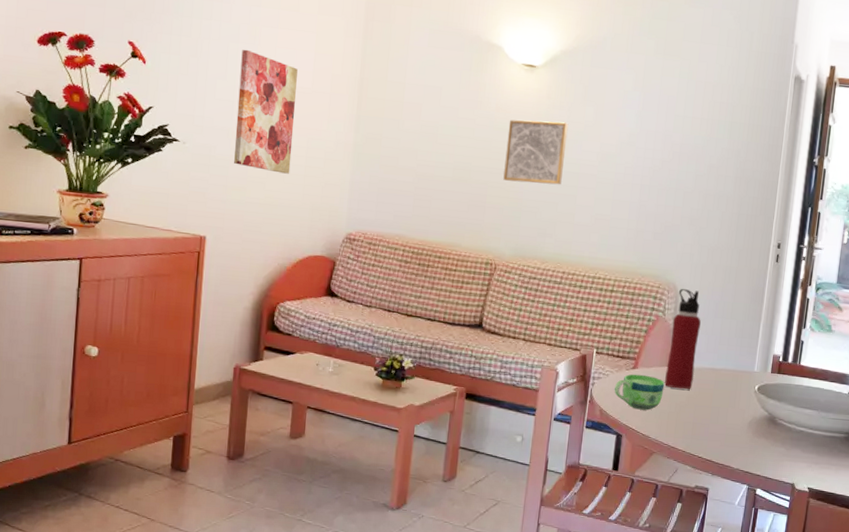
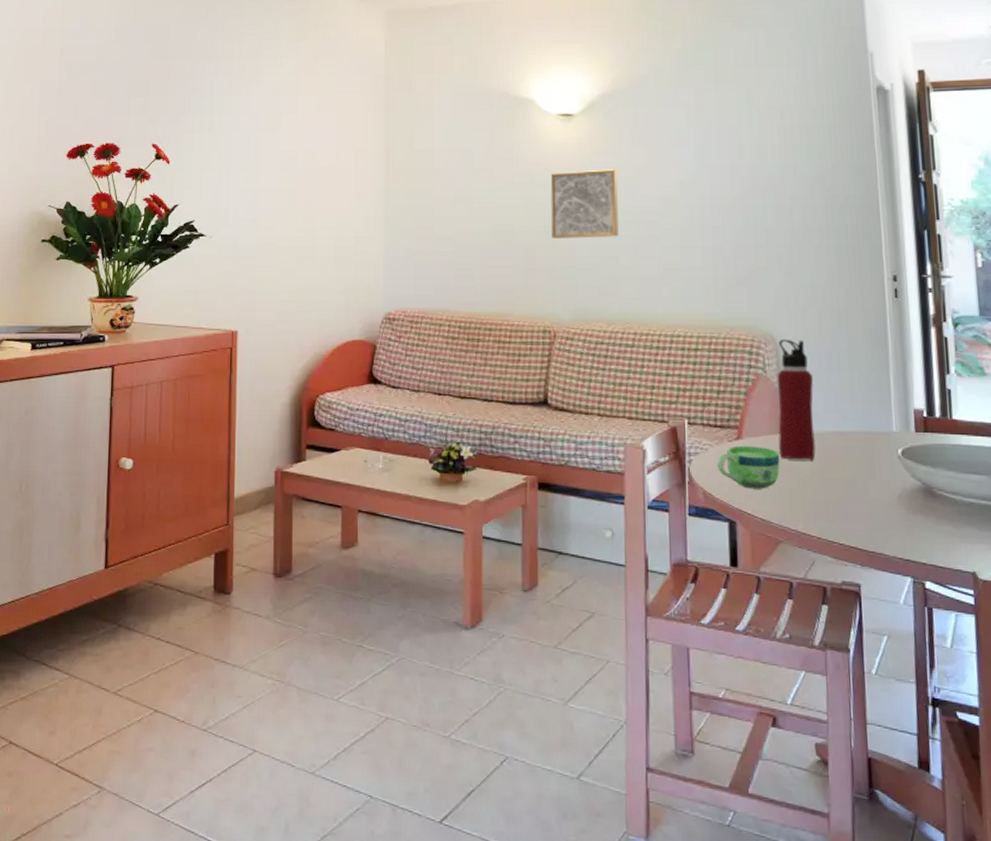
wall art: present [234,49,298,174] -> none [261,137,321,257]

